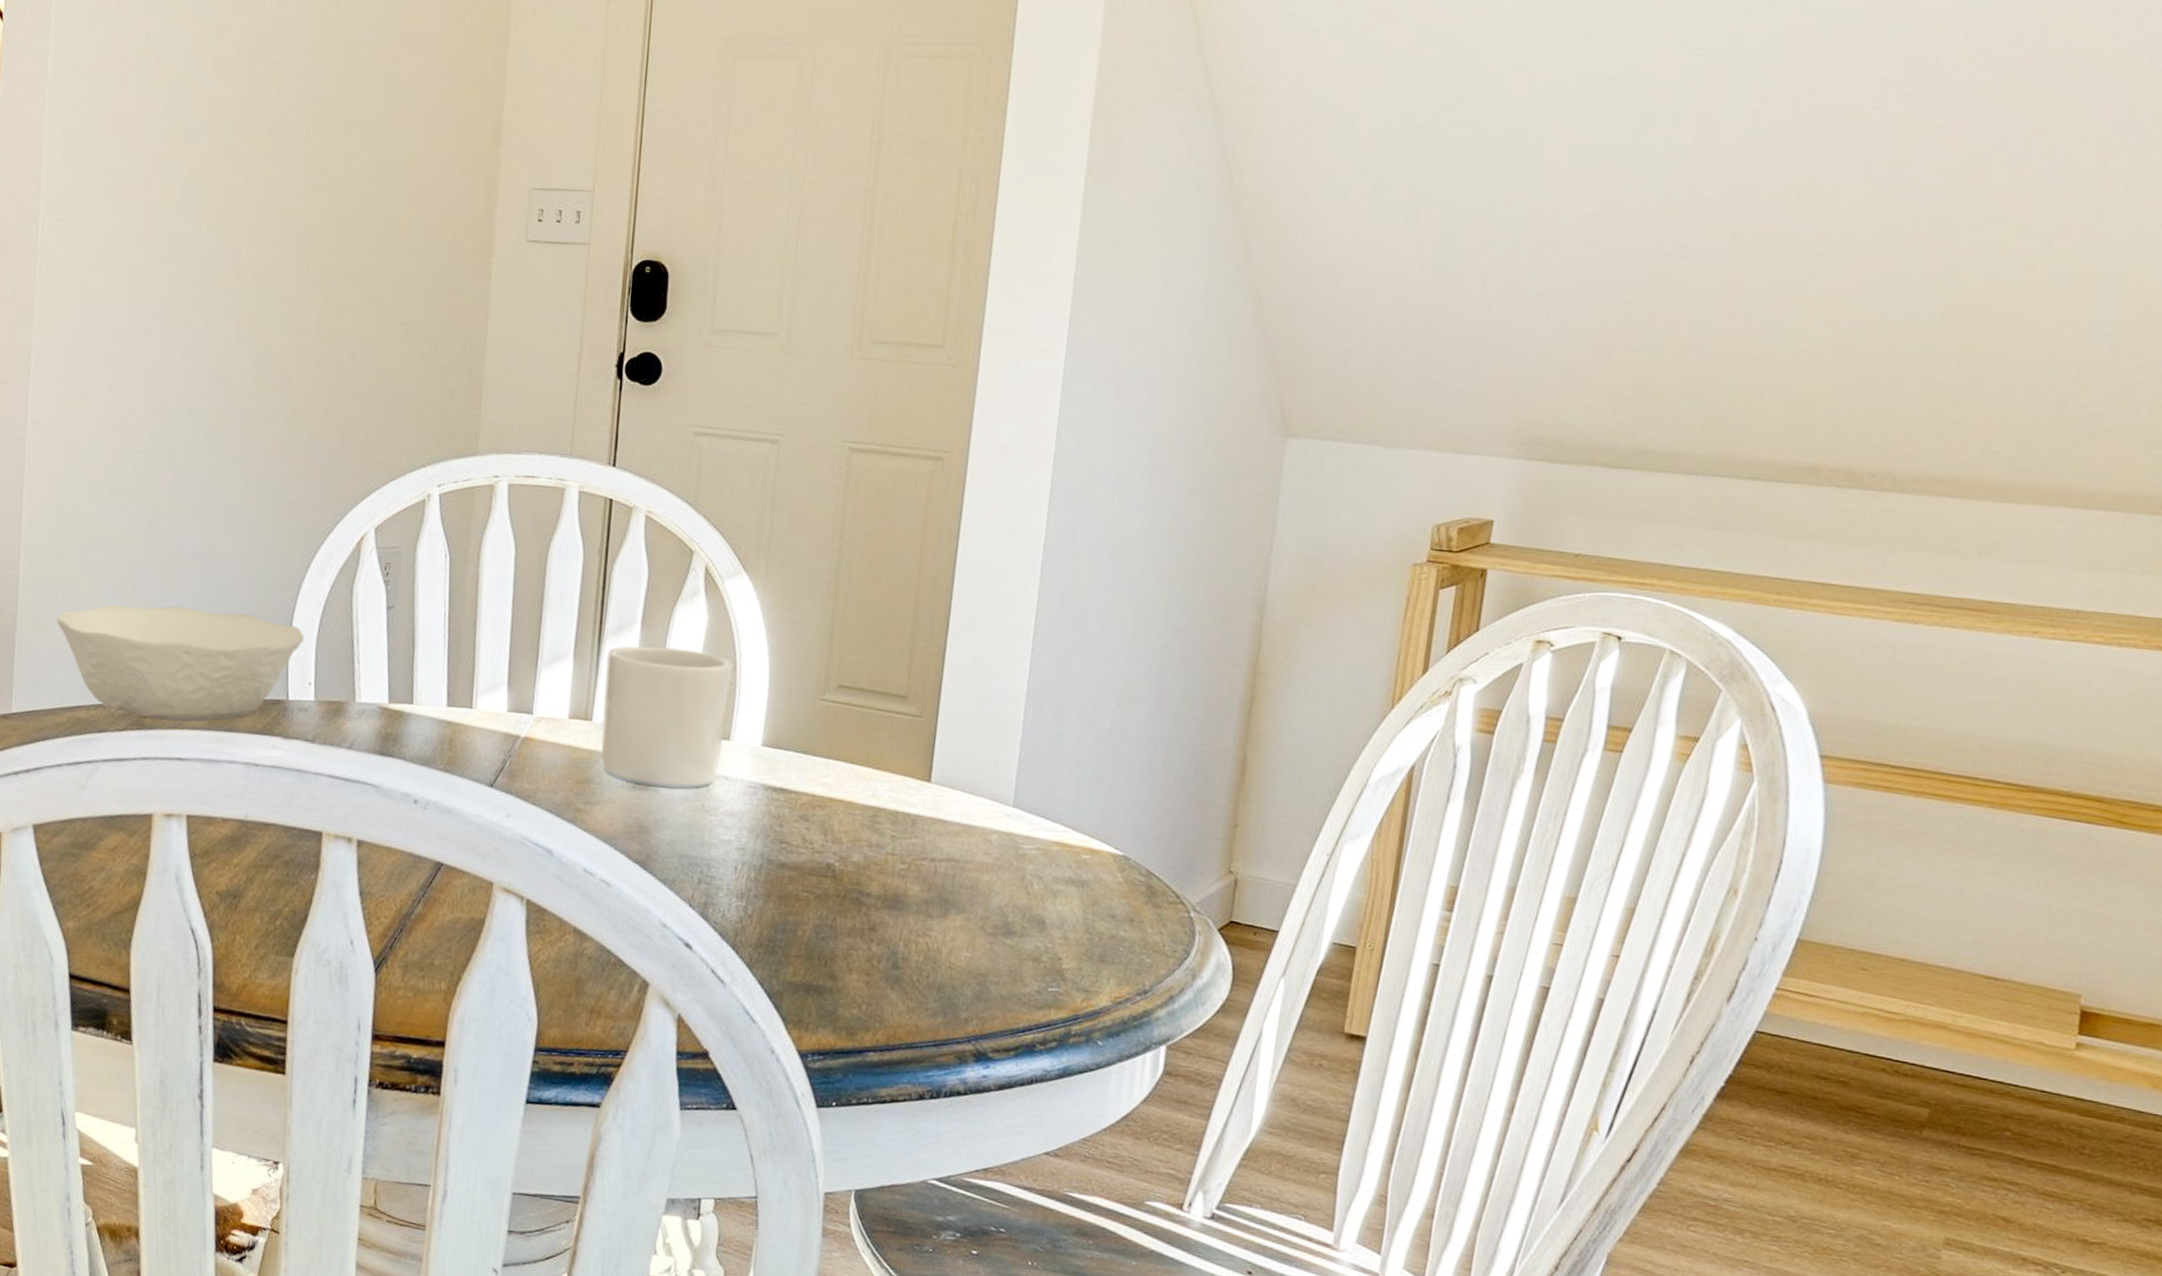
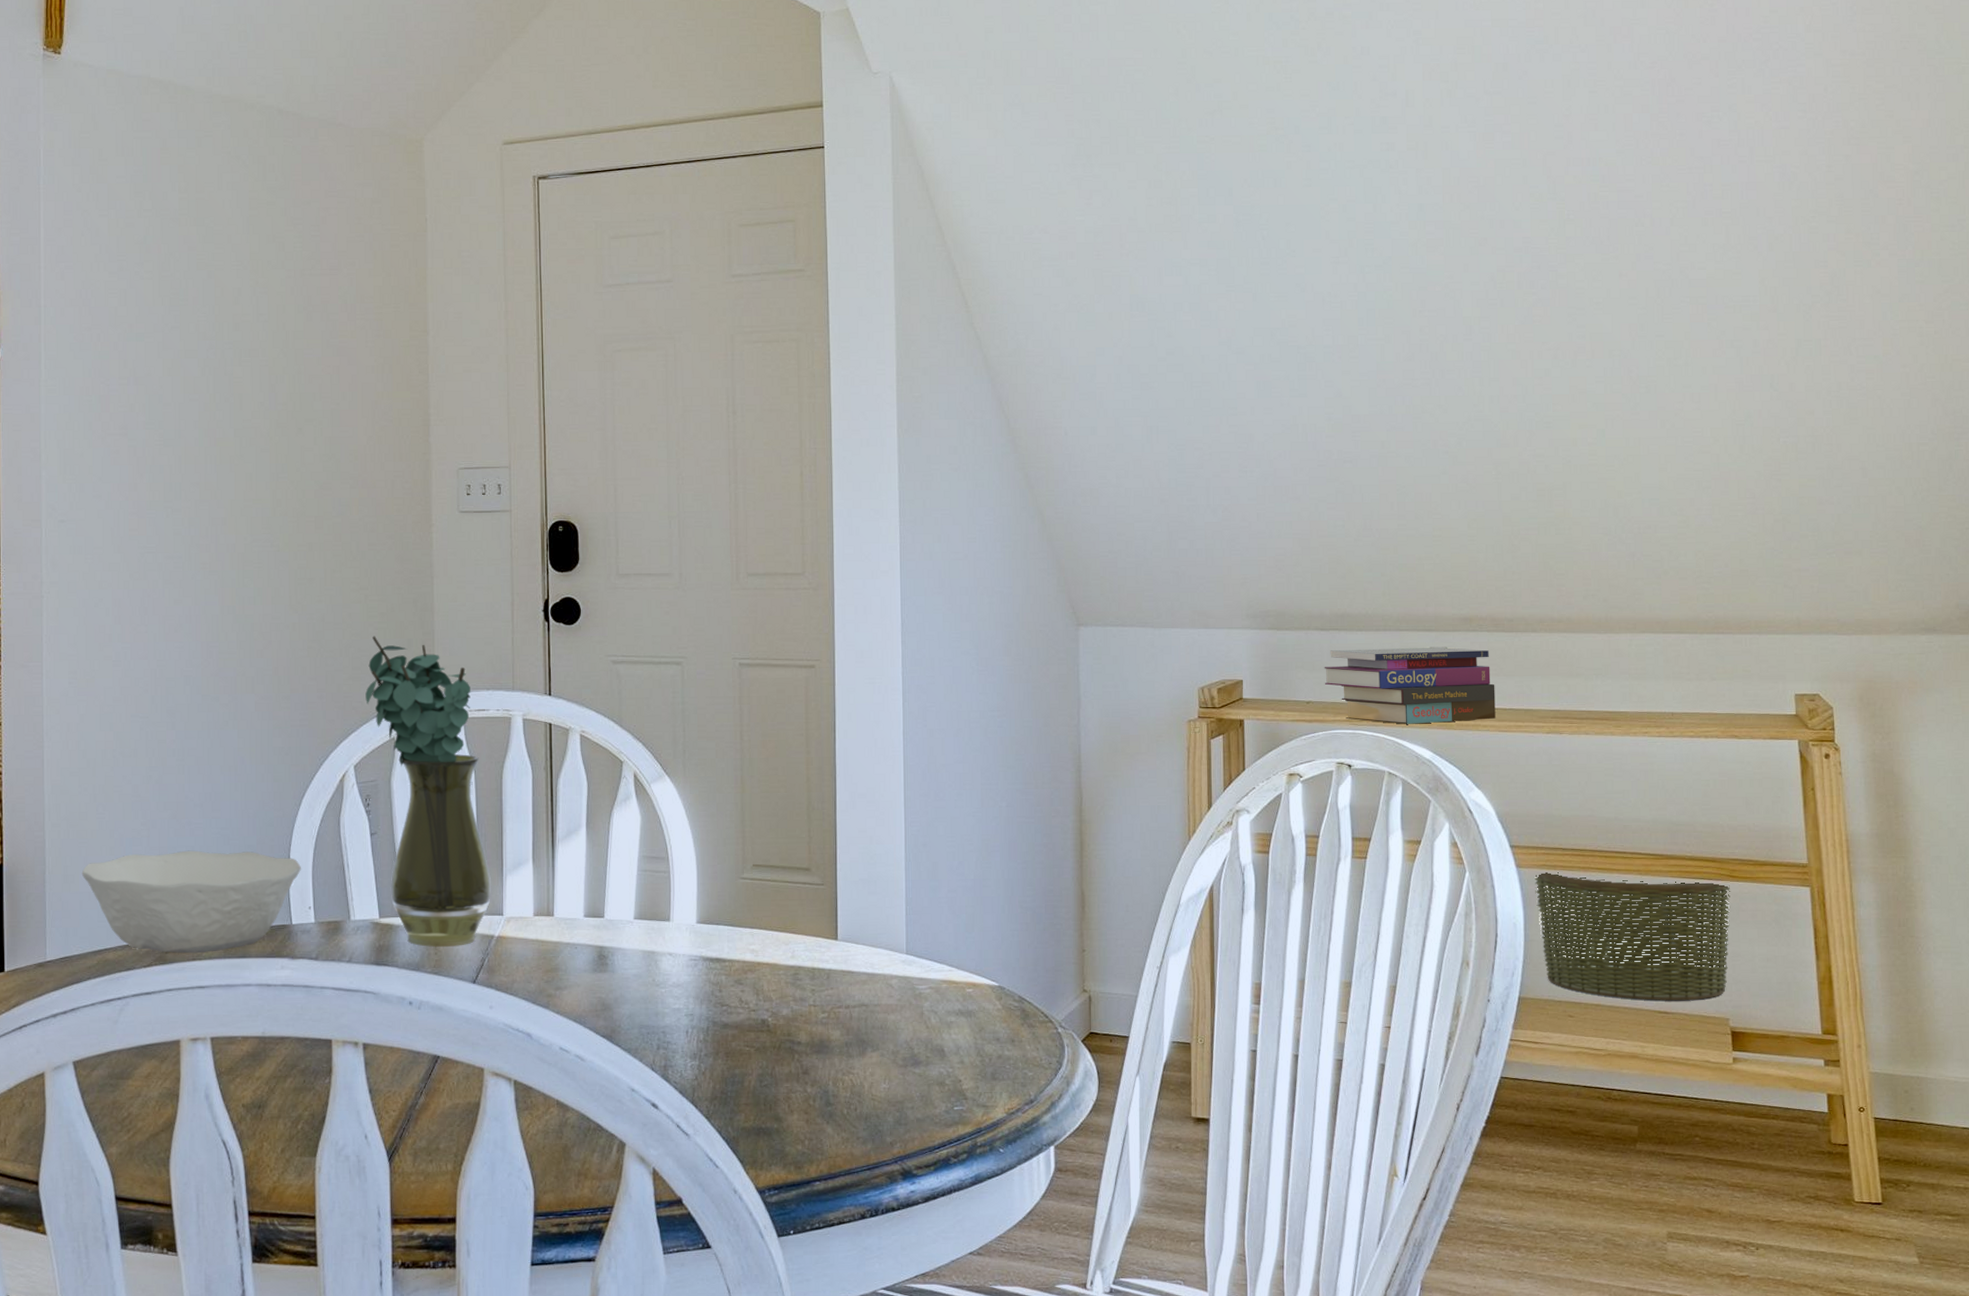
vase: none [395,380,523,744] -> present [365,636,491,947]
mug: present [601,646,733,789] -> none [560,846,666,969]
books: none [1602,493,1836,598] -> present [1324,647,1496,724]
basket: none [1840,791,2115,968] -> present [1535,871,1731,1001]

